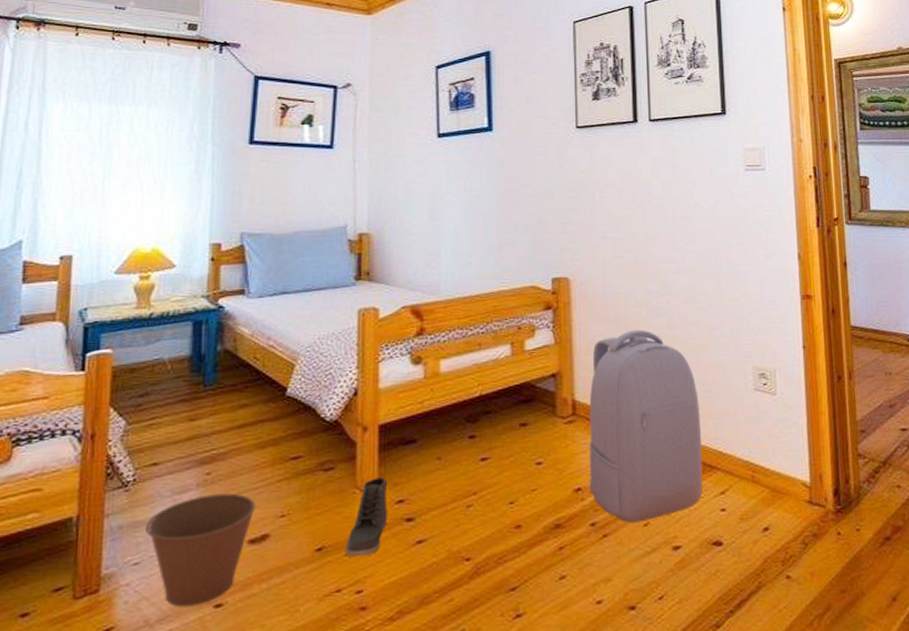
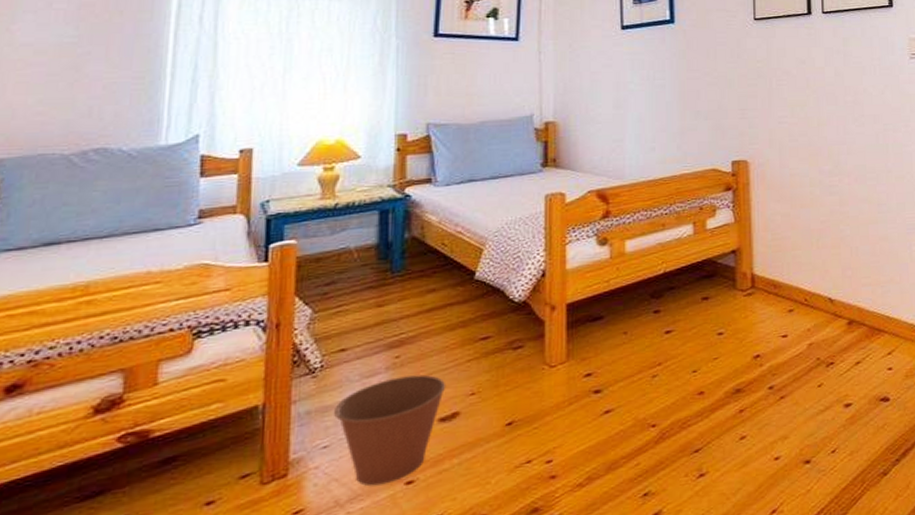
sneaker: present [346,477,388,558] -> none [535,353,576,430]
backpack: present [588,329,703,523] -> none [766,207,872,385]

